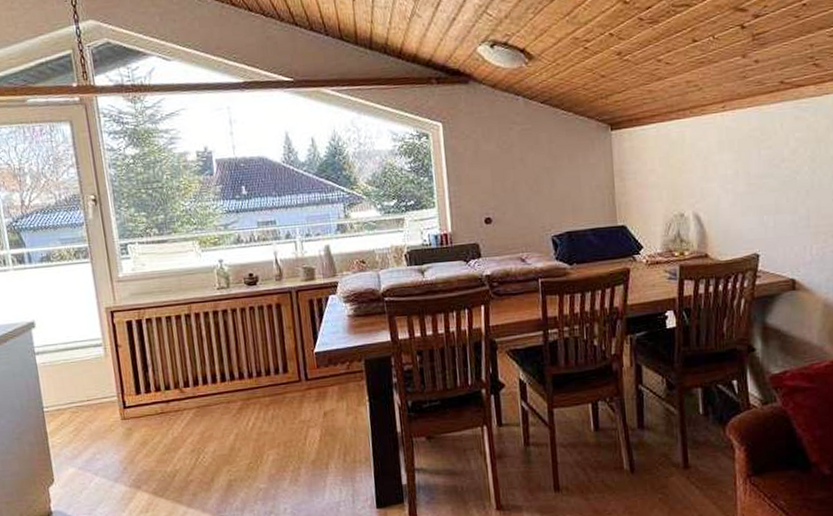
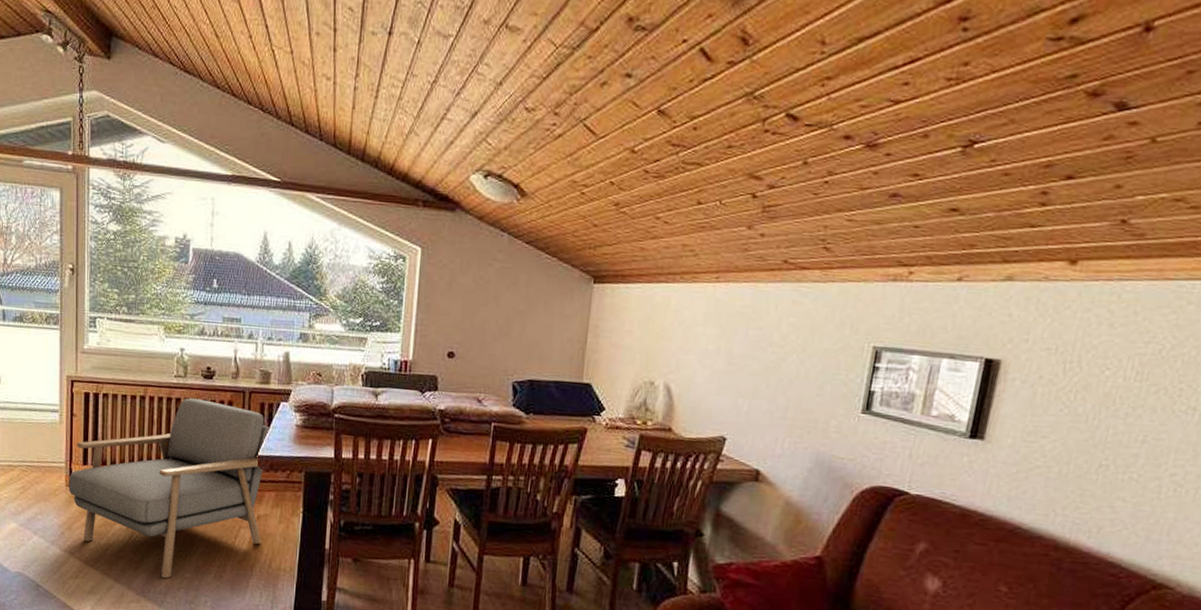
armchair: none [123,306,332,493] -> present [68,398,271,578]

